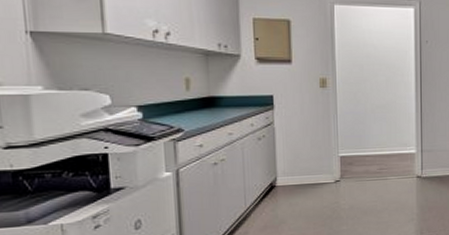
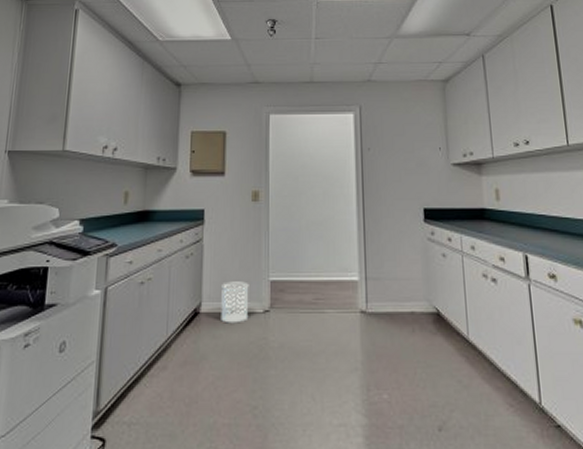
wastebasket: none [295,158,322,193] -> present [221,281,249,324]

